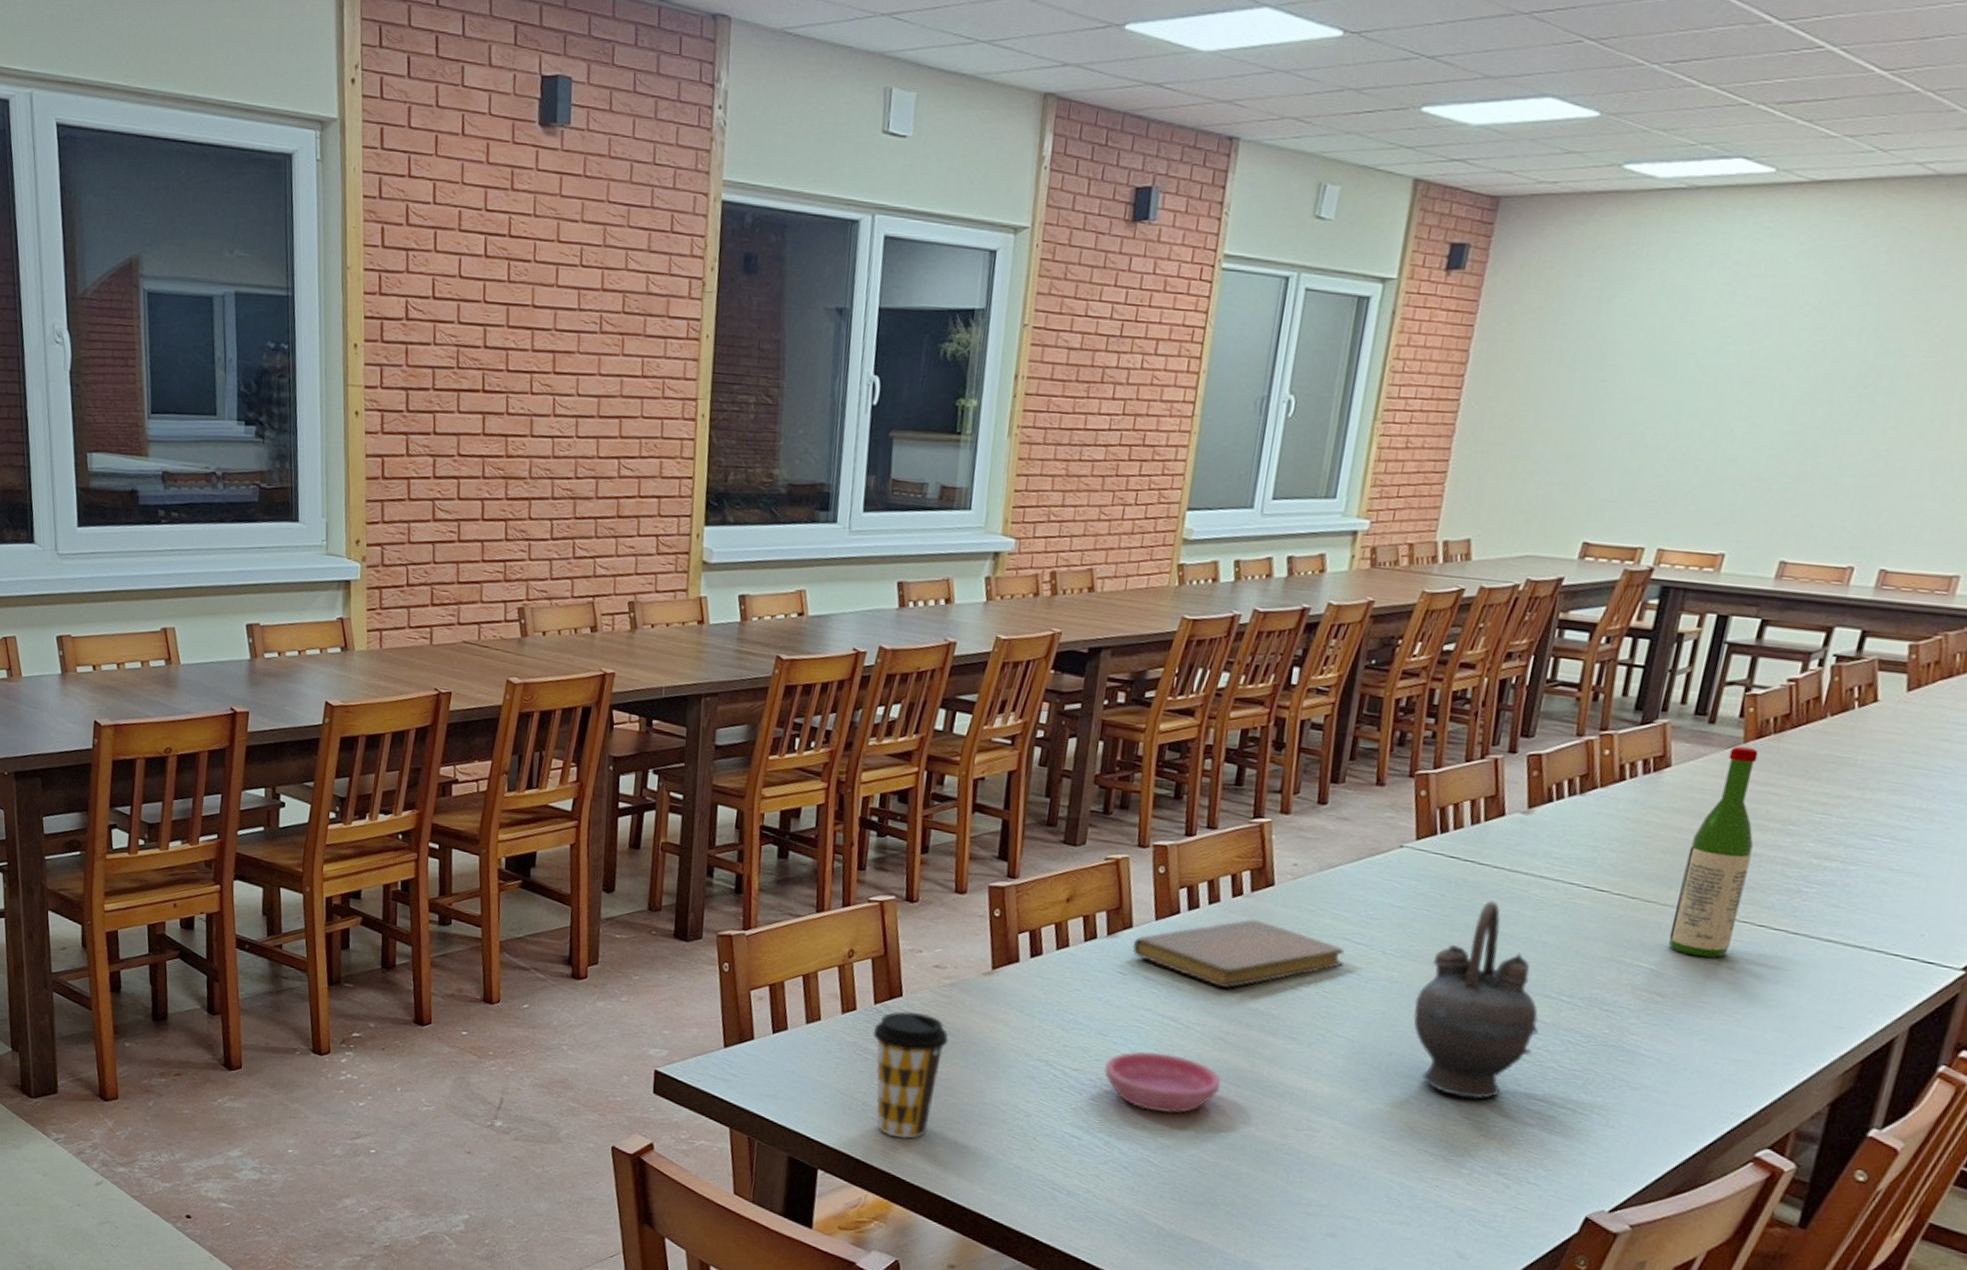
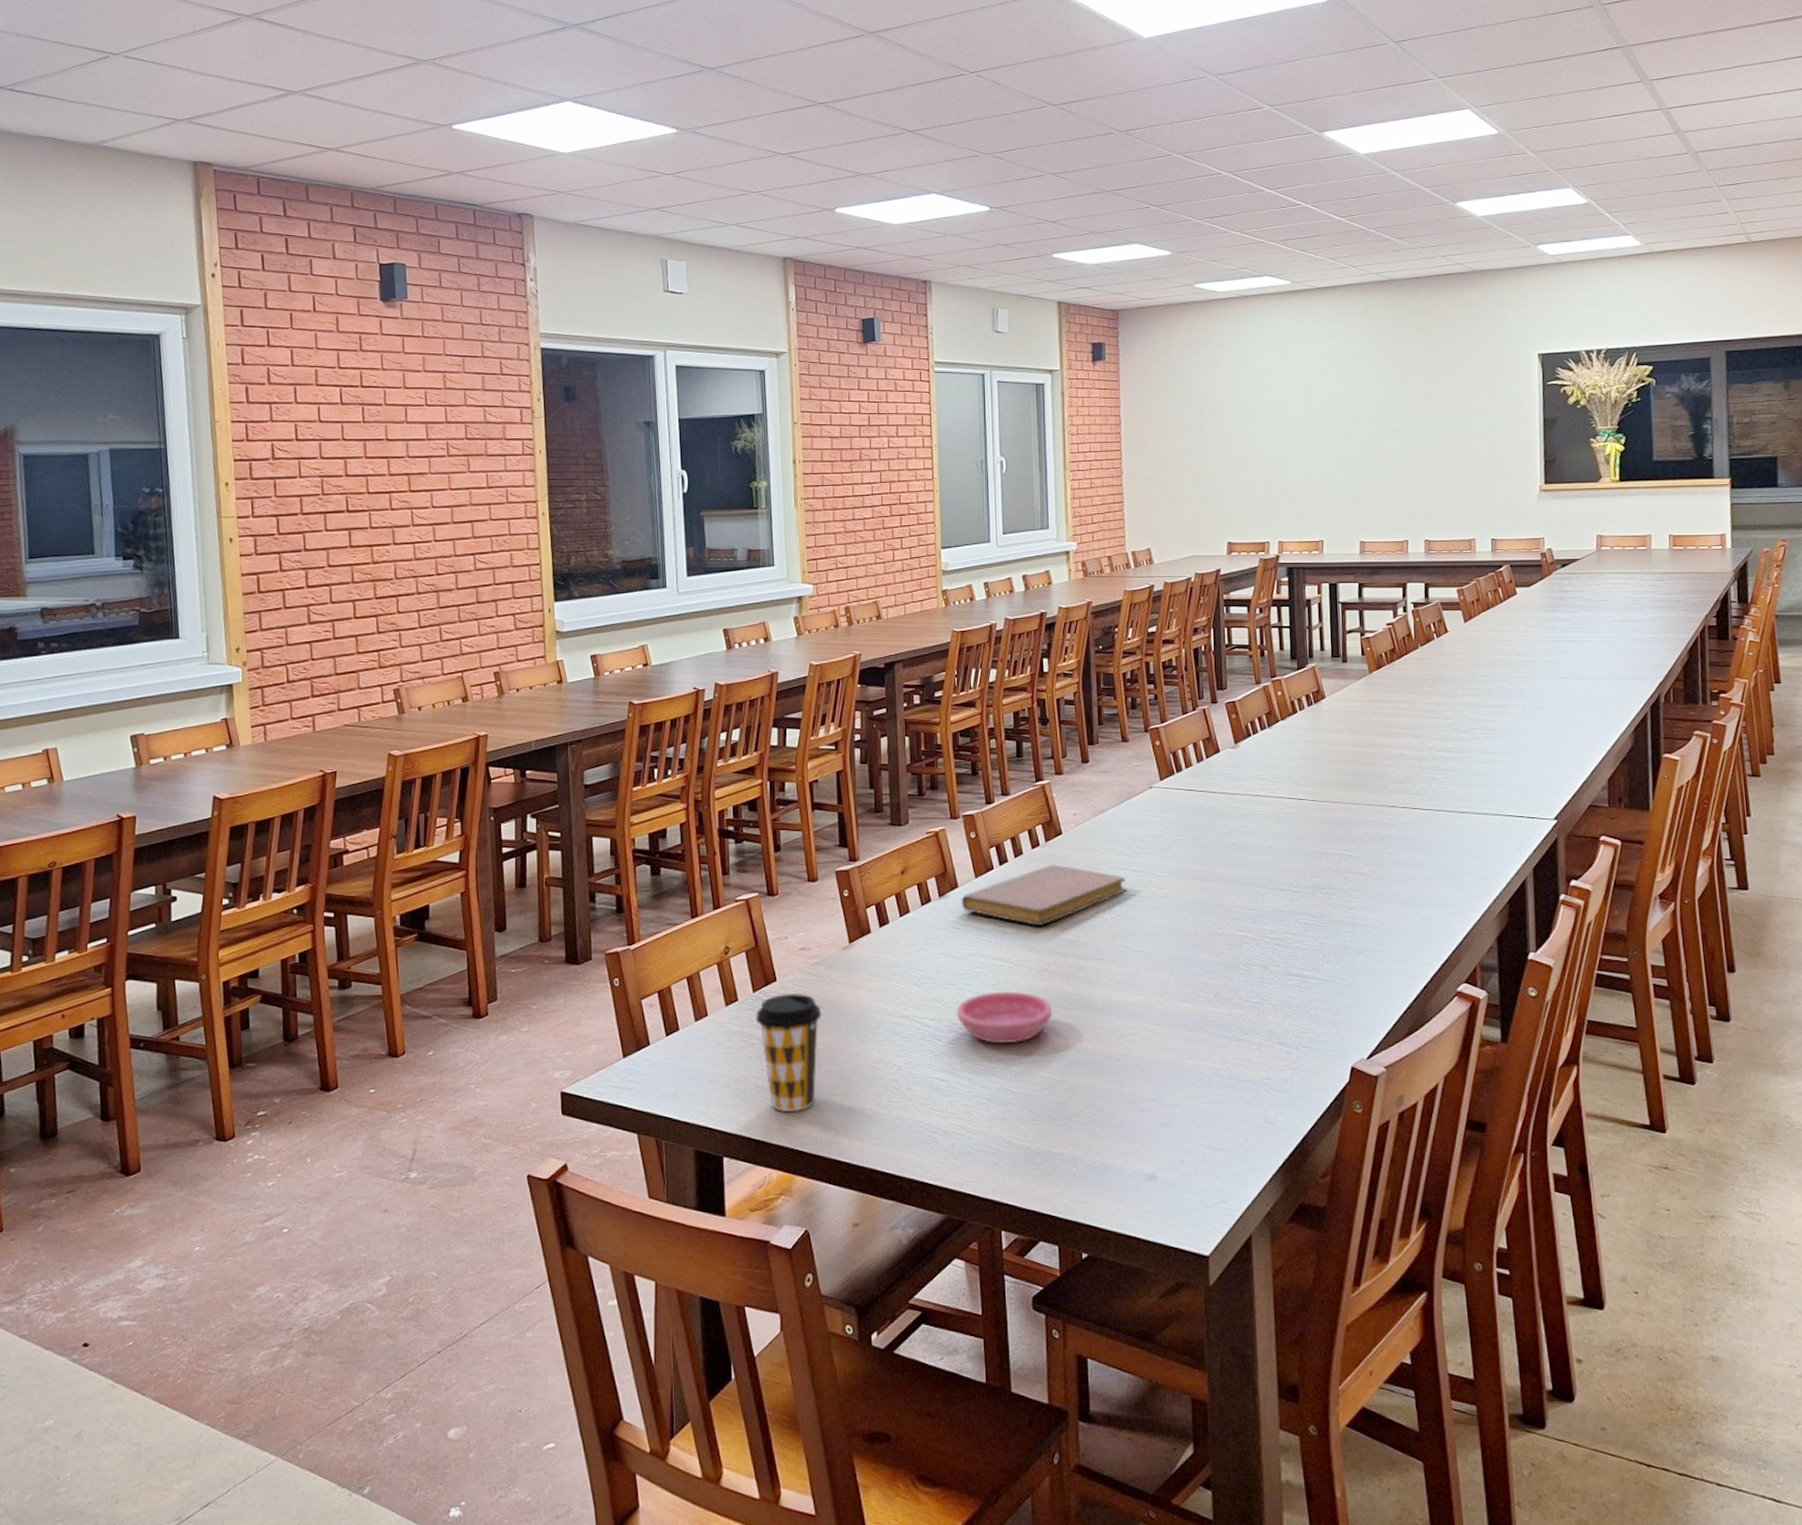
teapot: present [1413,900,1539,1099] -> none [1187,820,1282,985]
wine bottle: present [1669,746,1759,959] -> none [1353,676,1399,840]

